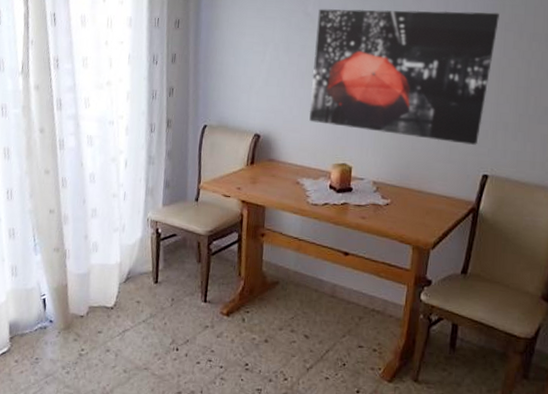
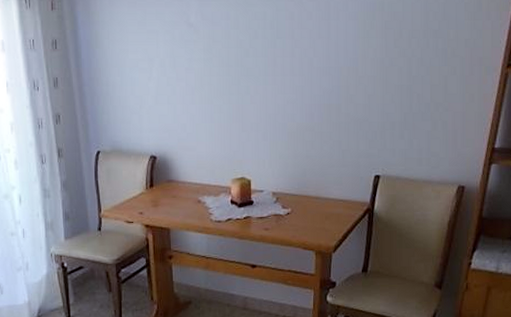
wall art: present [309,9,499,145] -> none [201,11,379,147]

